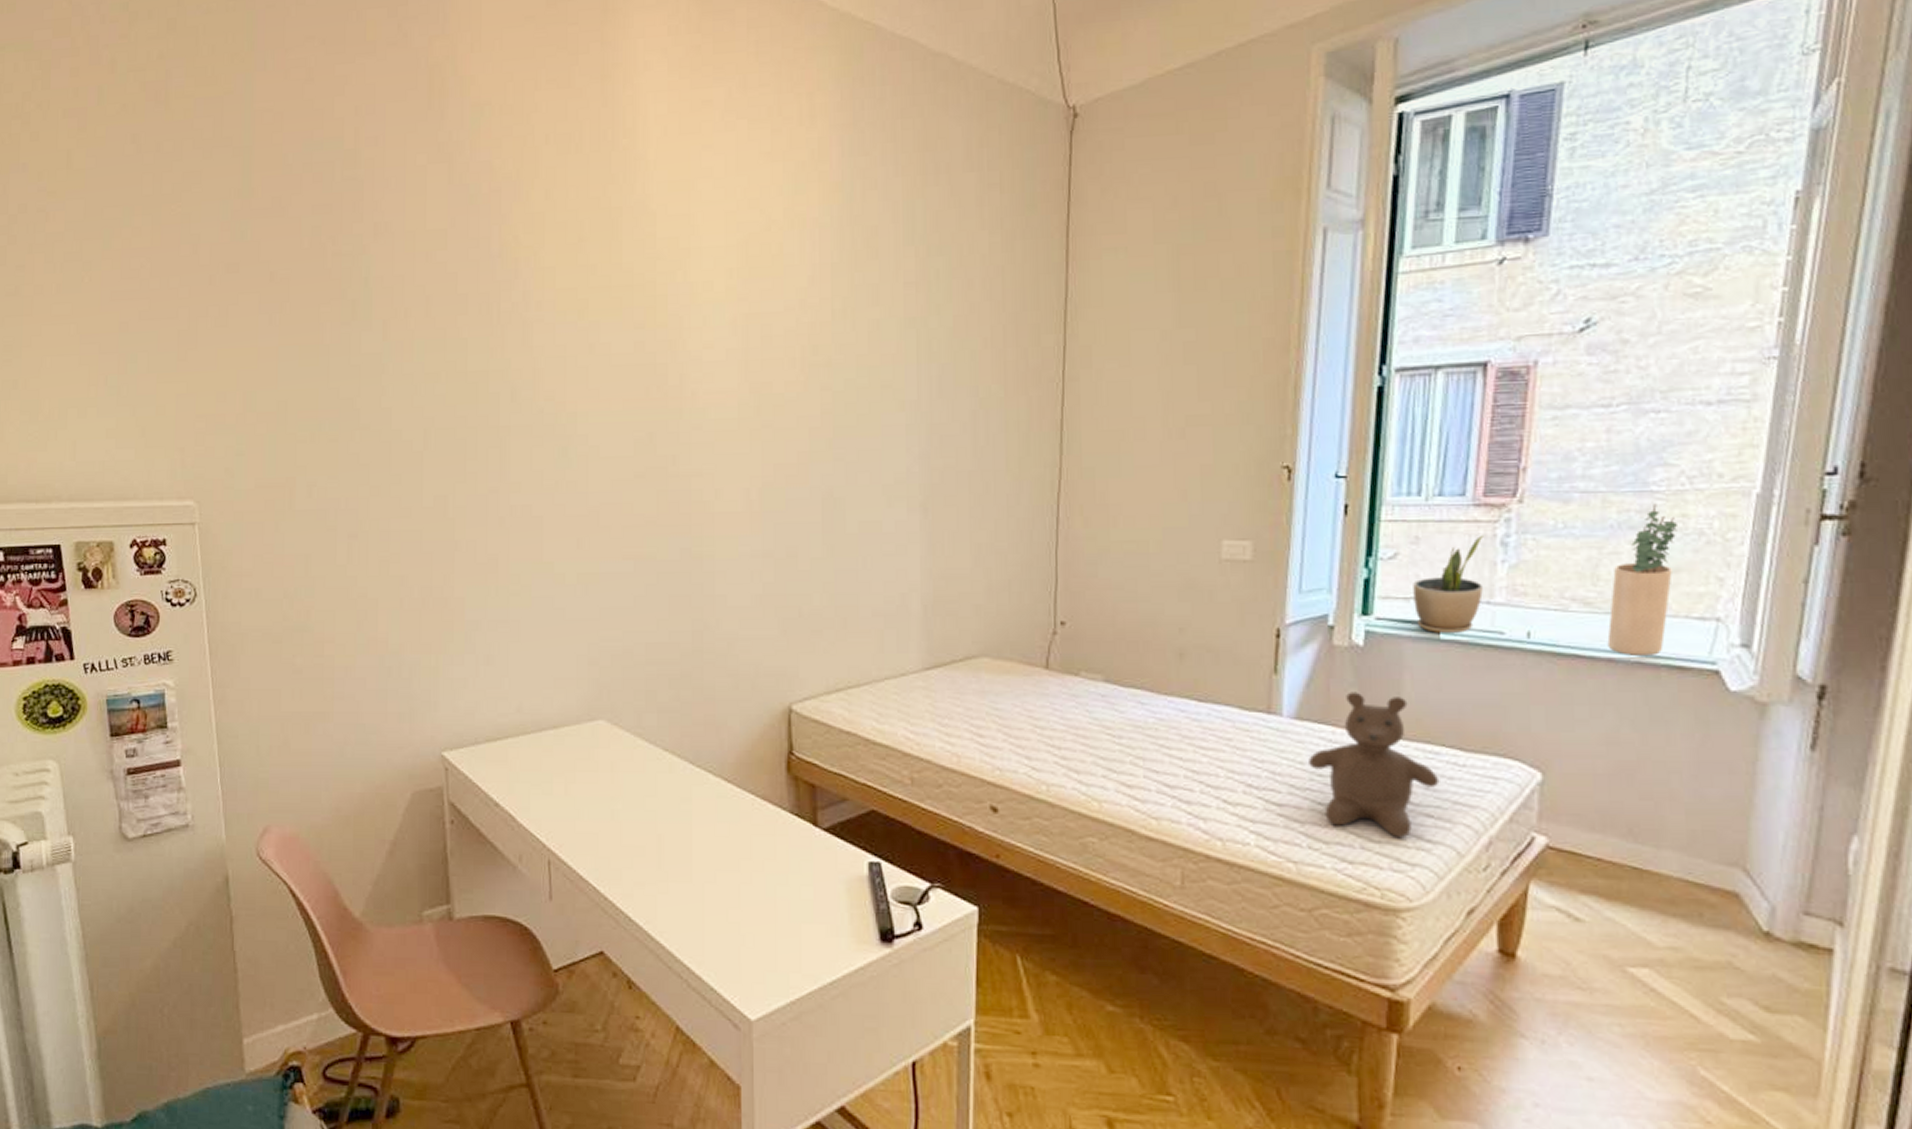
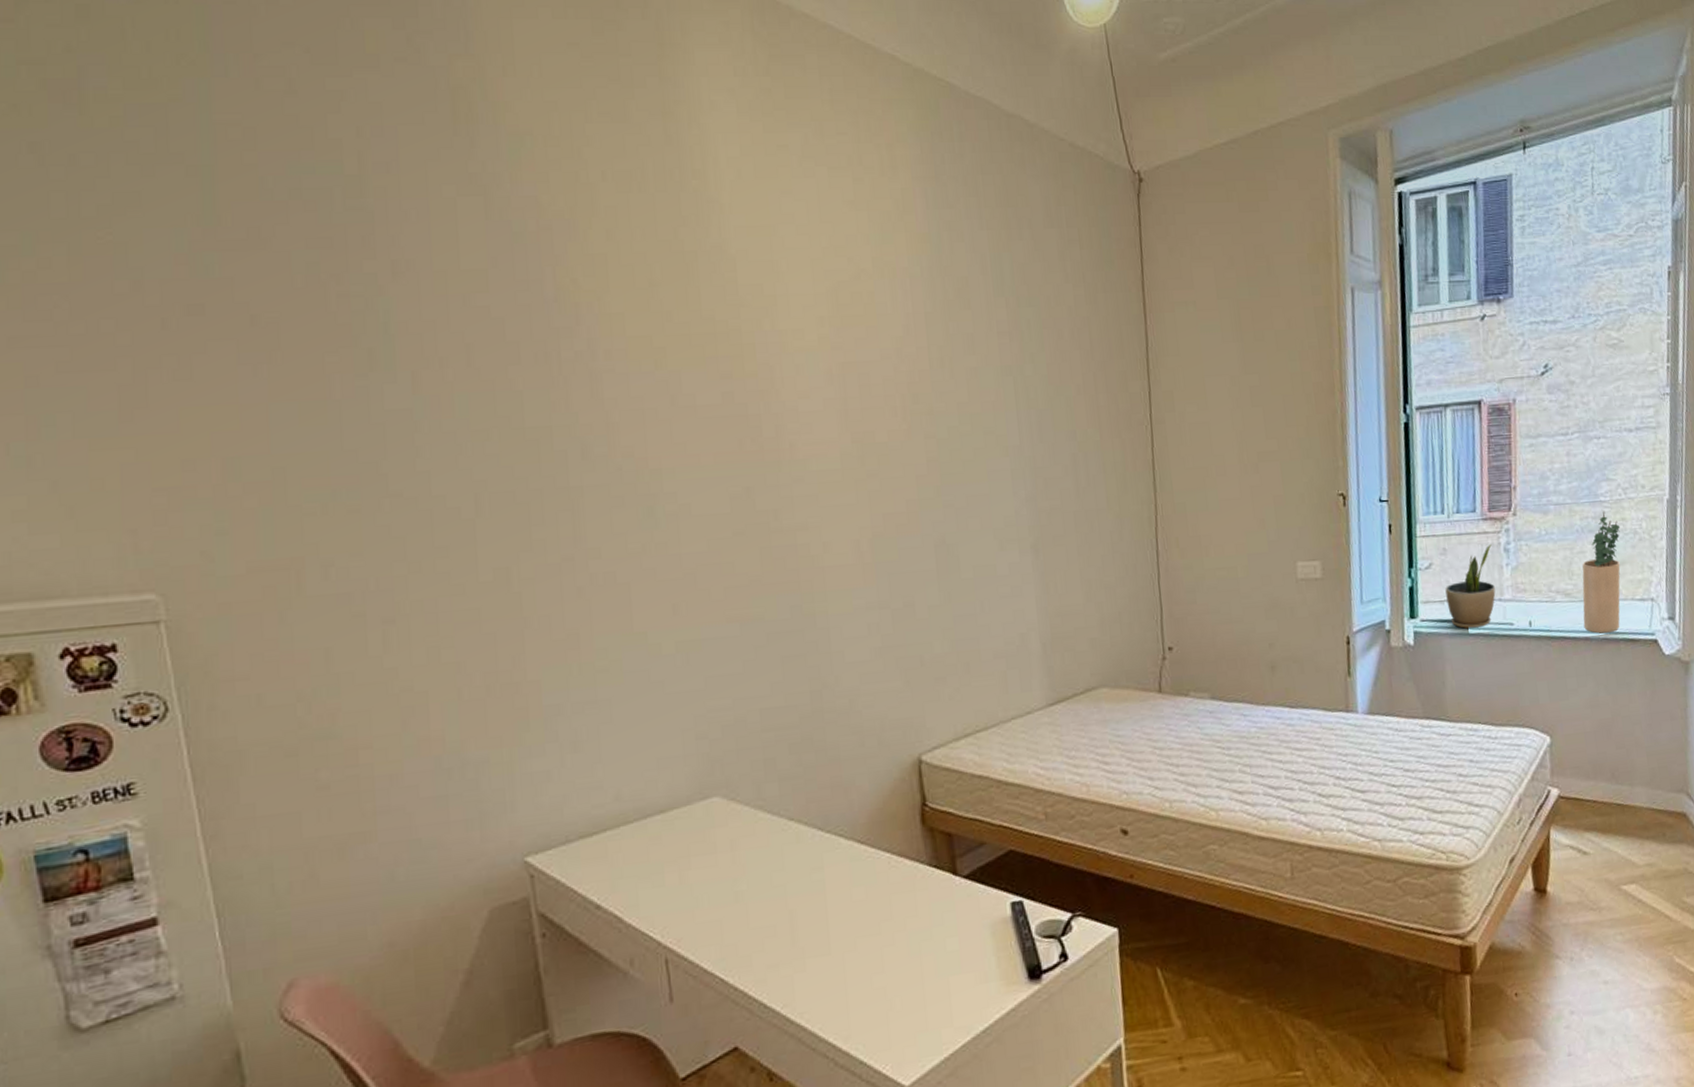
teddy bear: present [1309,692,1440,837] -> none [1381,685,1480,806]

